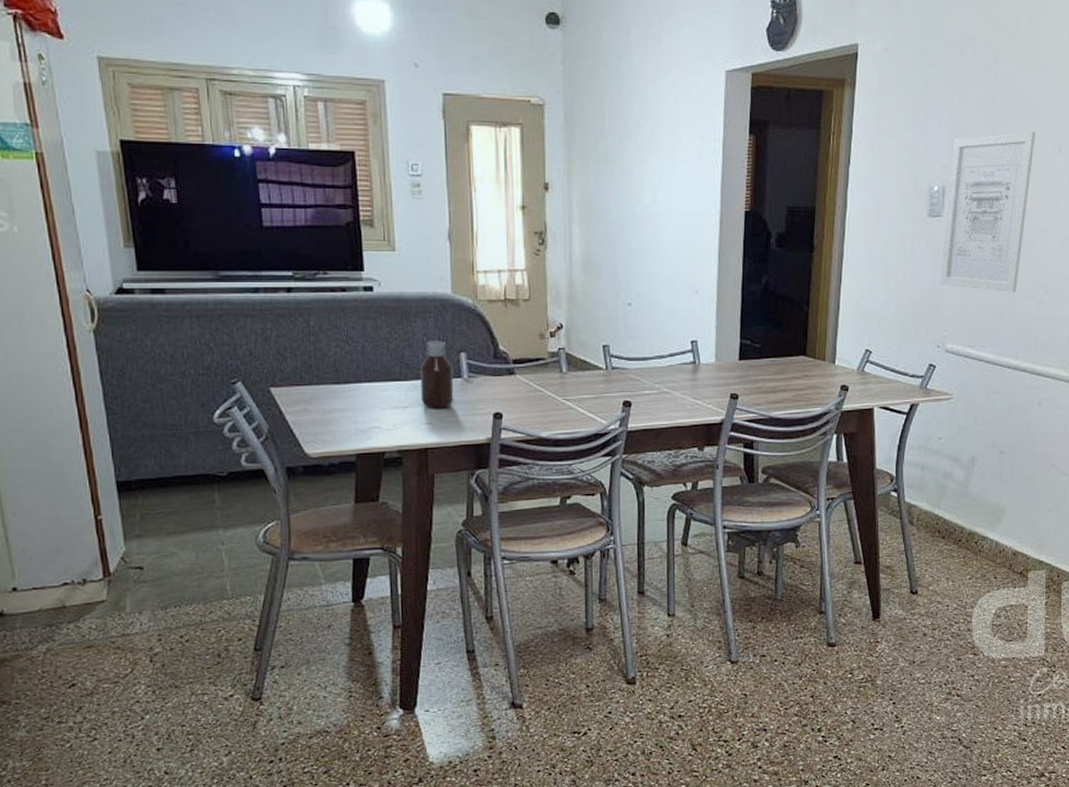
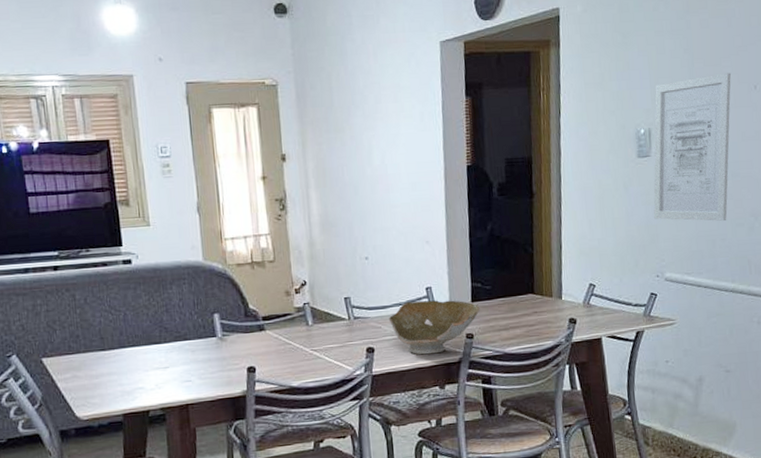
bottle: present [420,341,454,409] -> none [178,304,210,368]
bowl: none [649,355,747,413] -> present [388,300,480,355]

